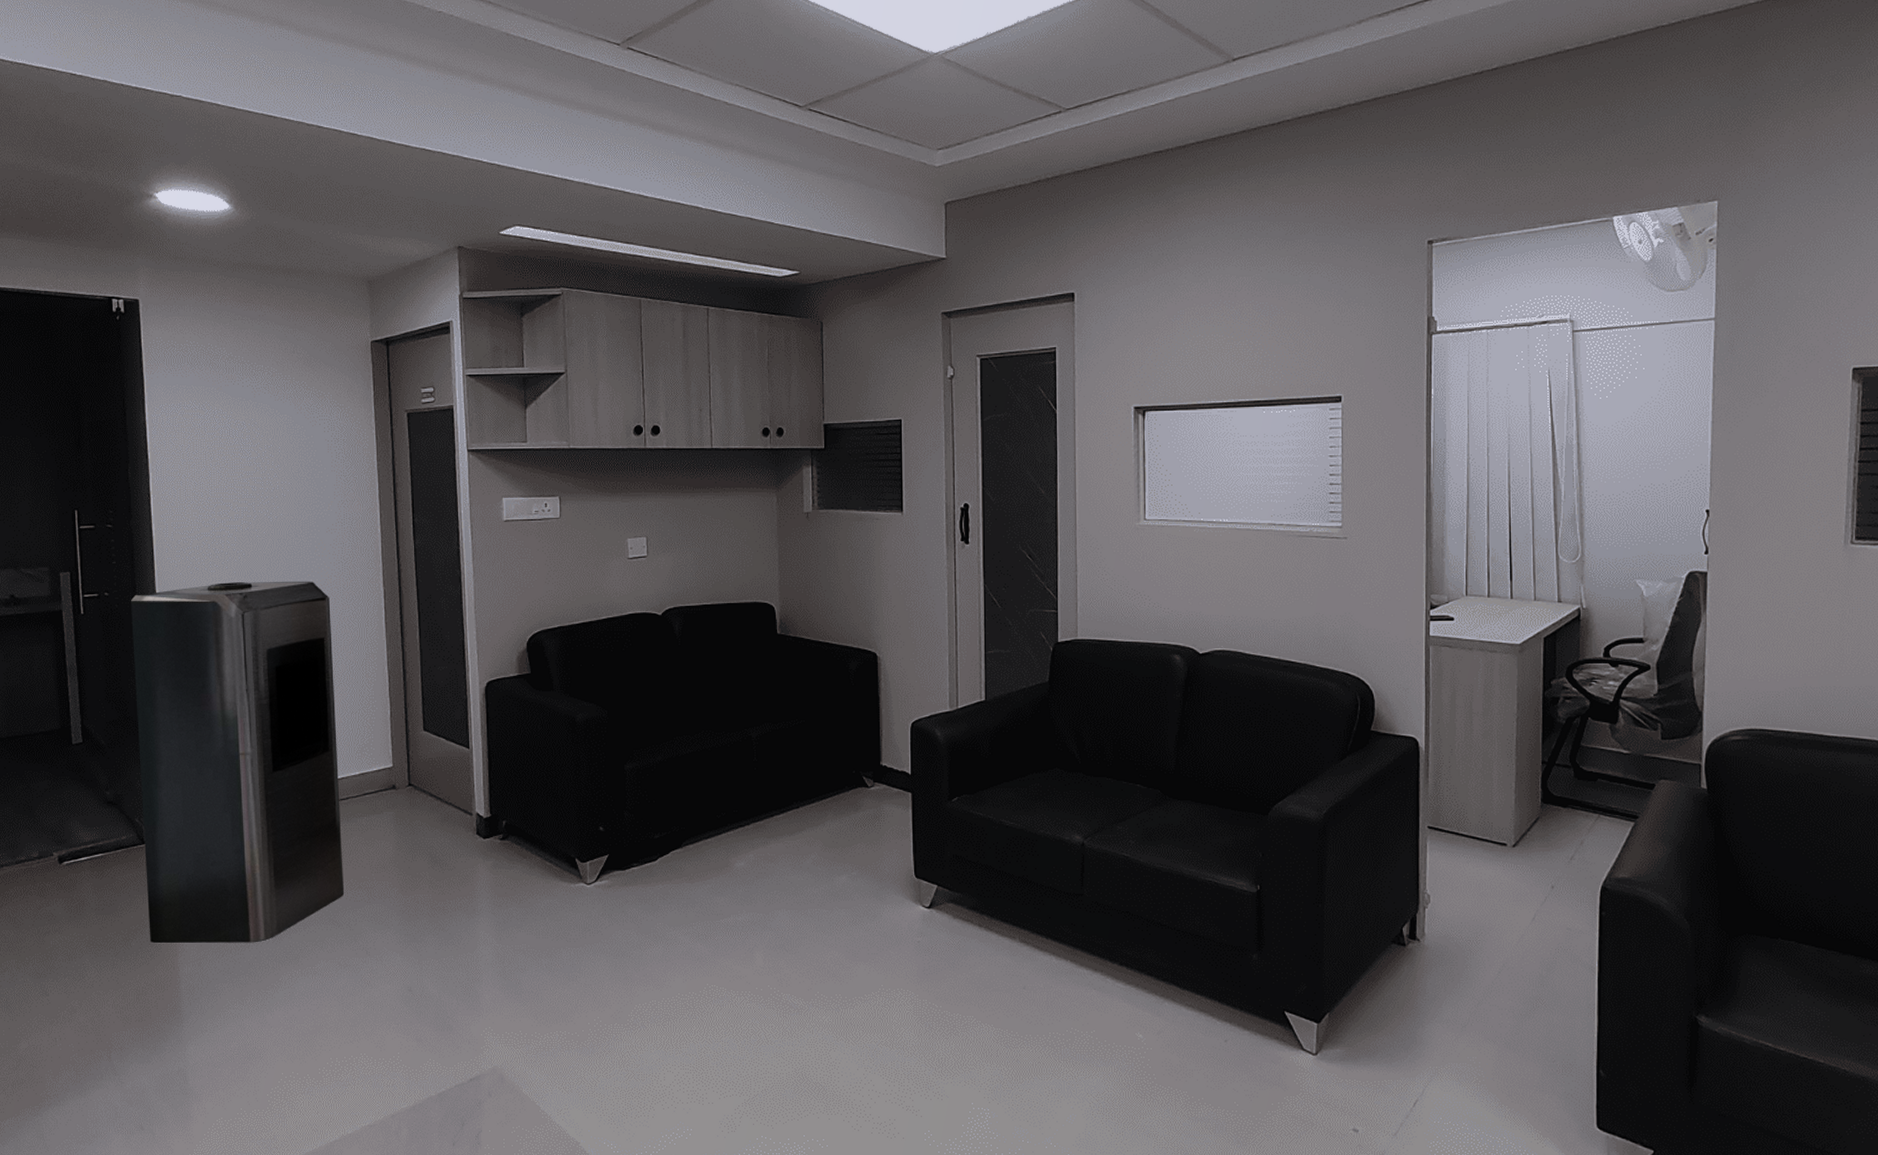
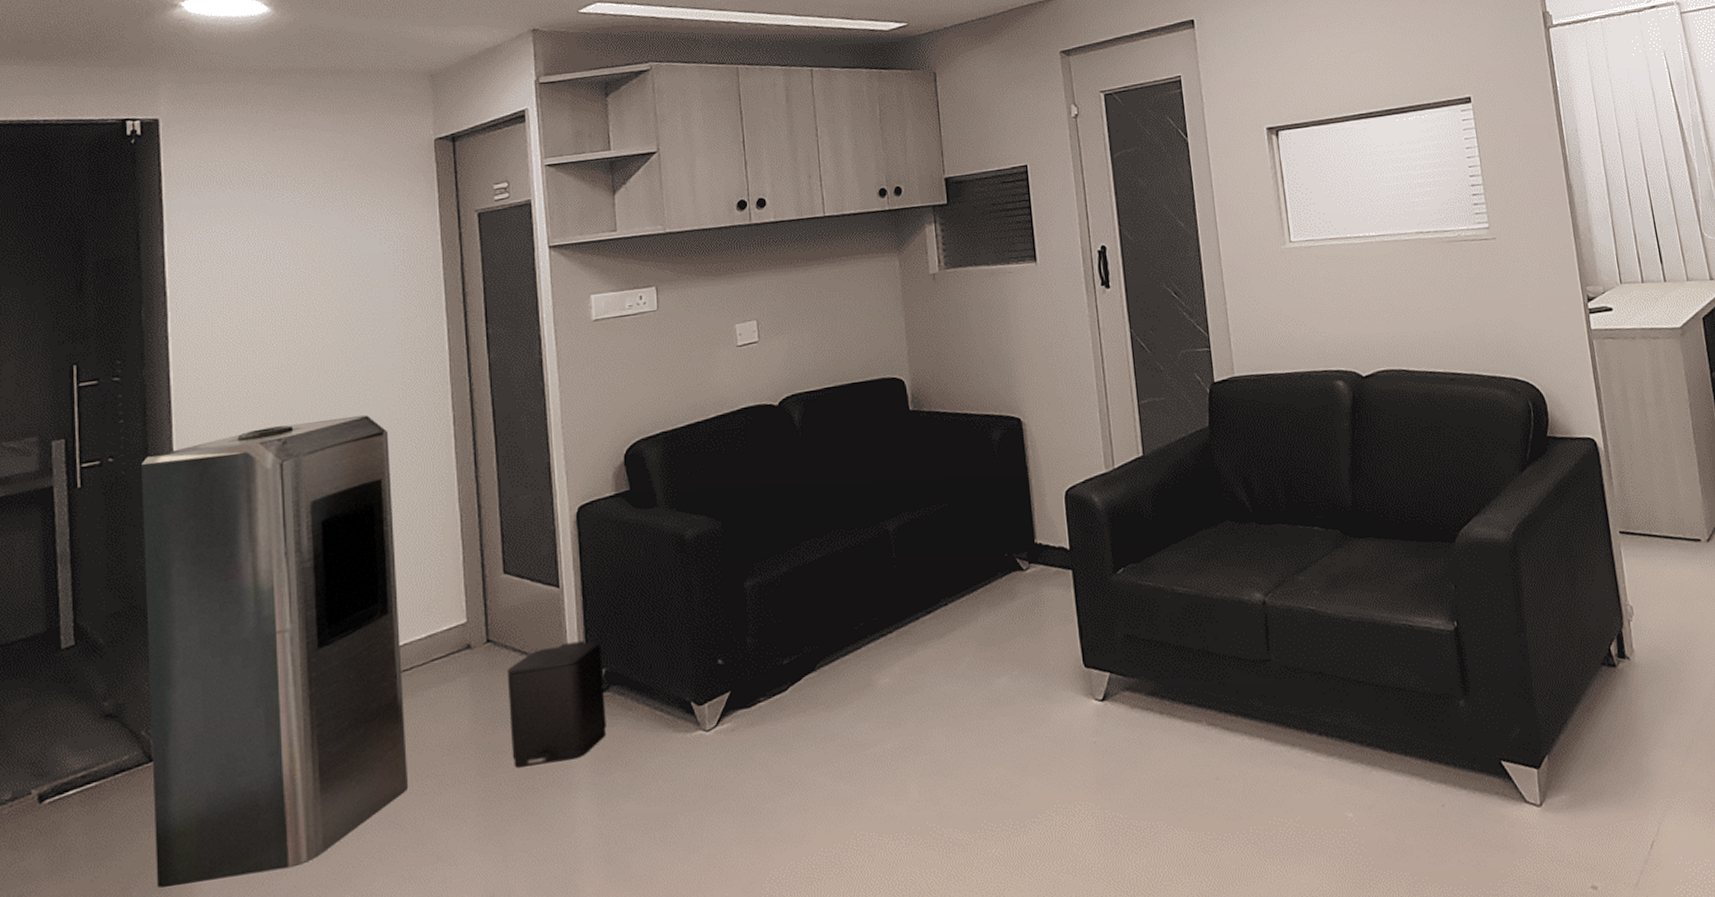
pedal bin: none [424,795,505,891] -> present [506,640,607,768]

